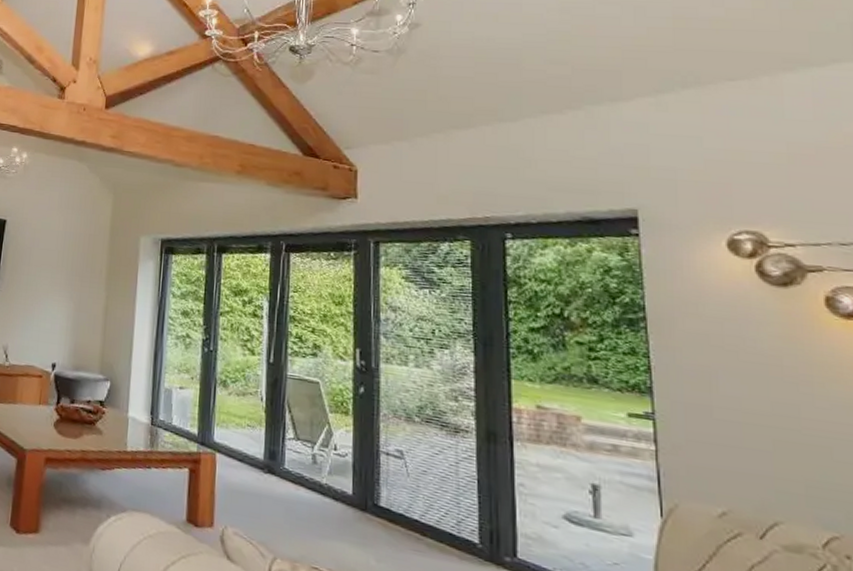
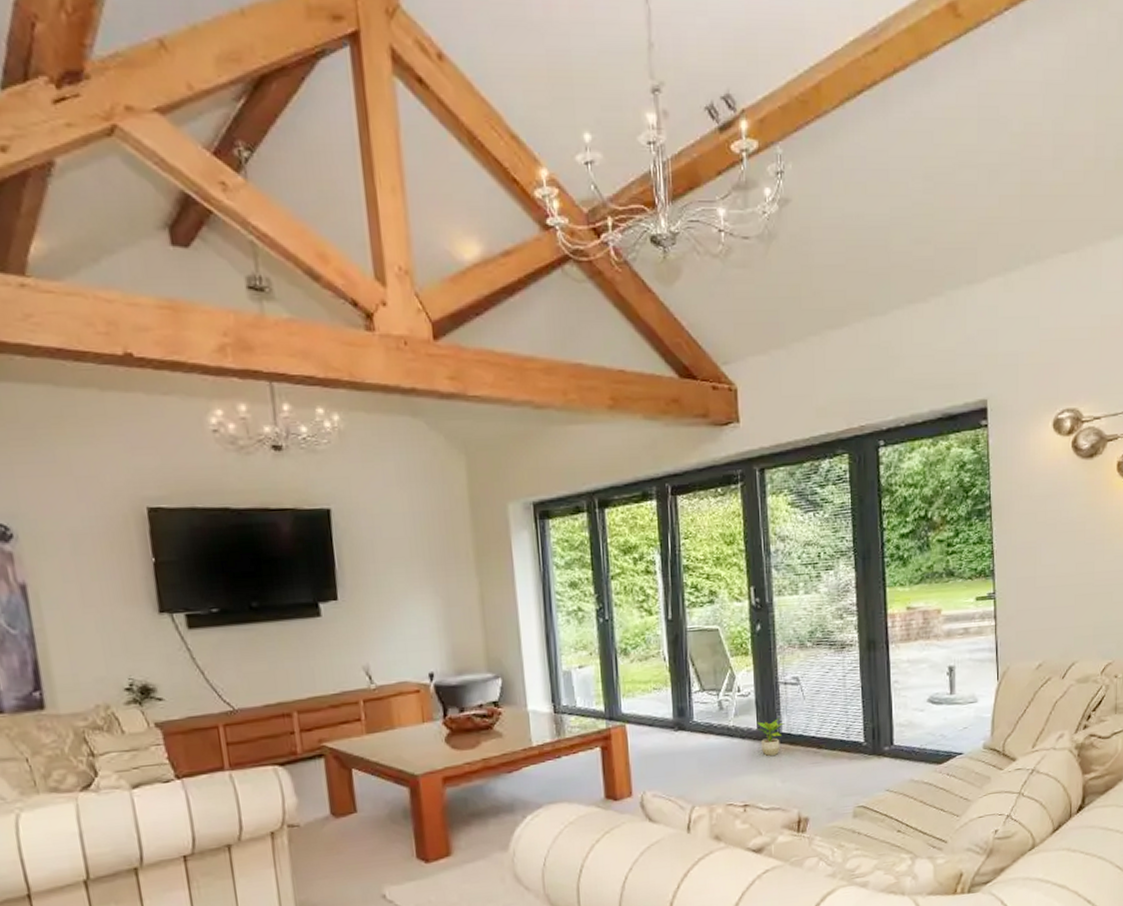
potted plant: none [350,487,384,529] -> present [756,718,785,757]

